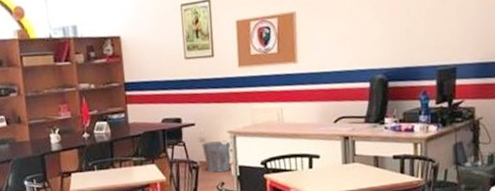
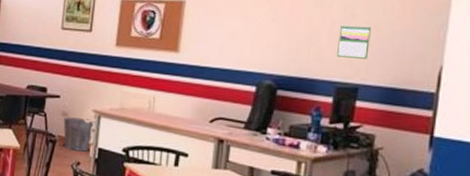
calendar: none [434,10,461,42] -> present [337,24,371,59]

